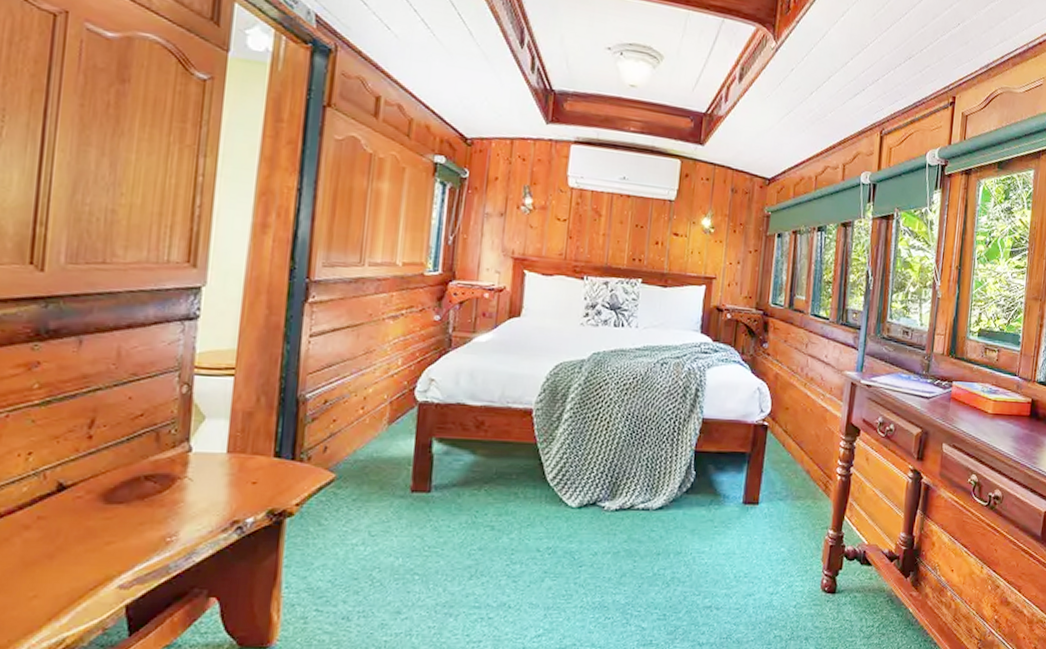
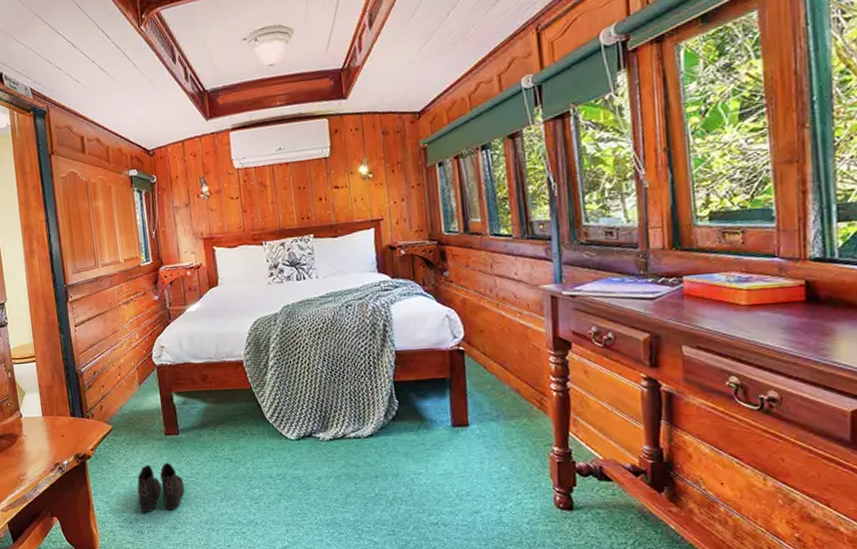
boots: none [353,526,424,591] -> present [137,462,185,512]

